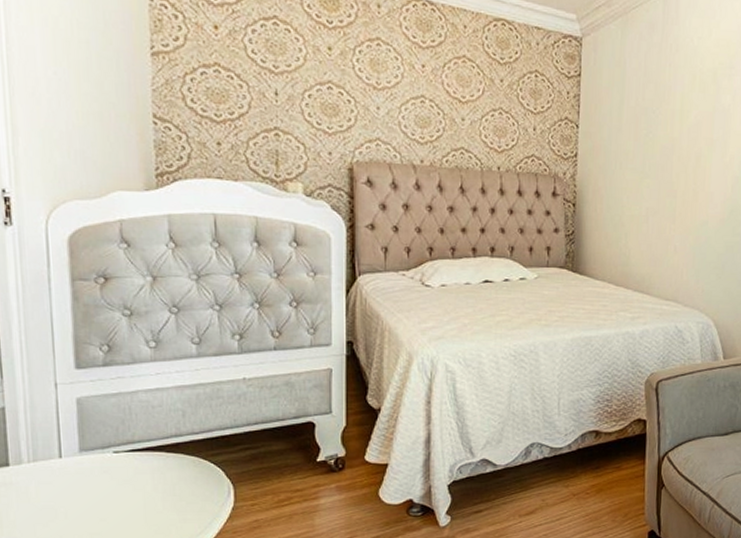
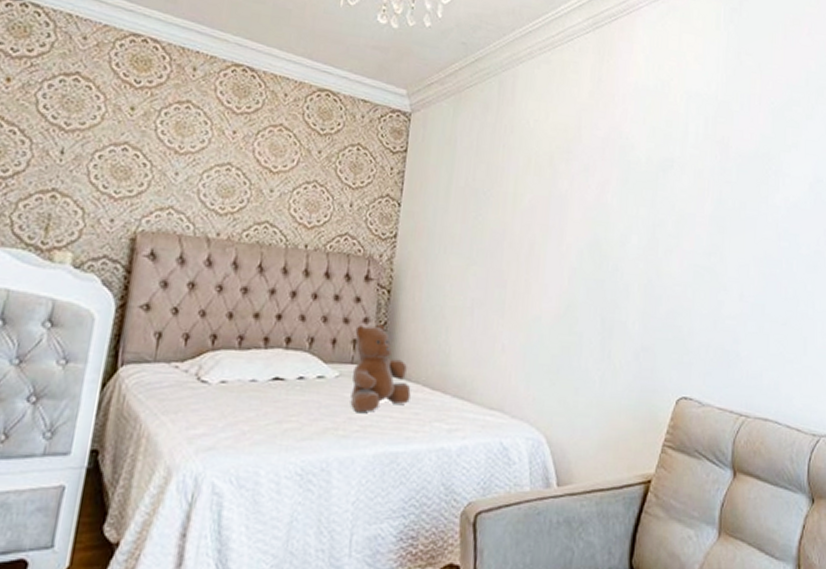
teddy bear: none [548,233,599,307] -> present [350,324,411,413]

